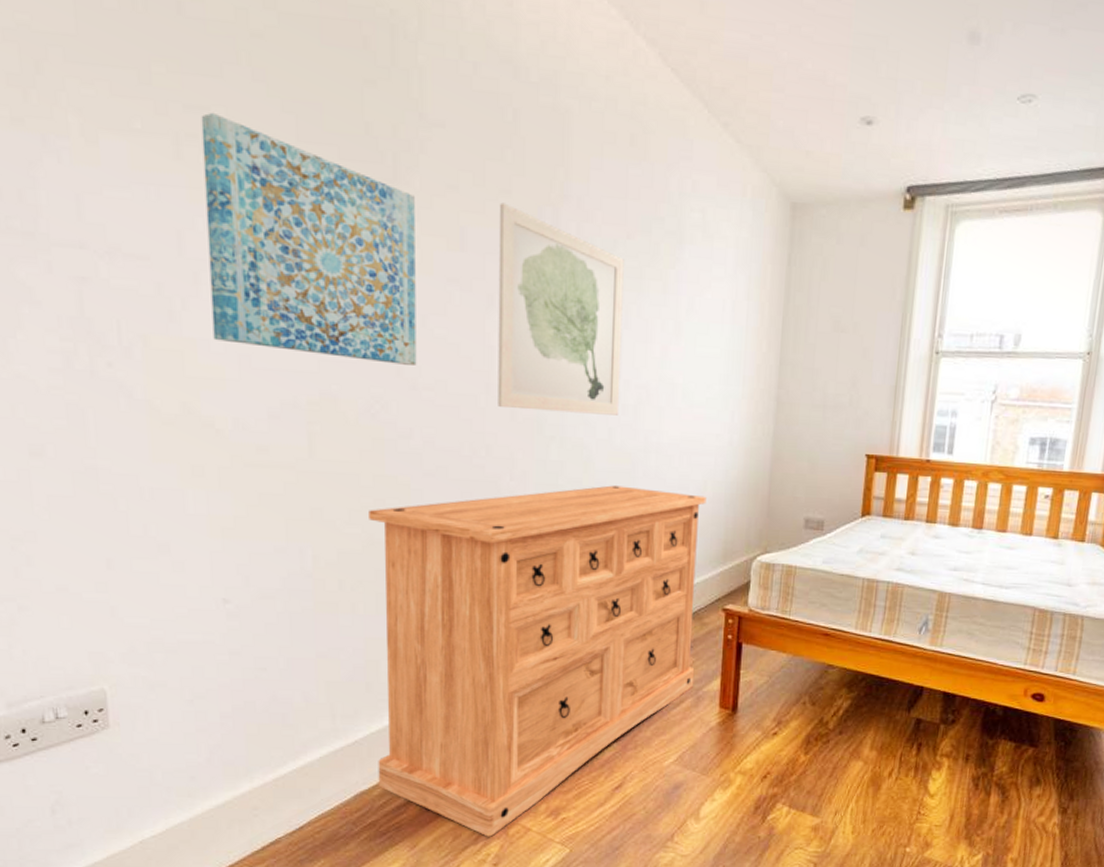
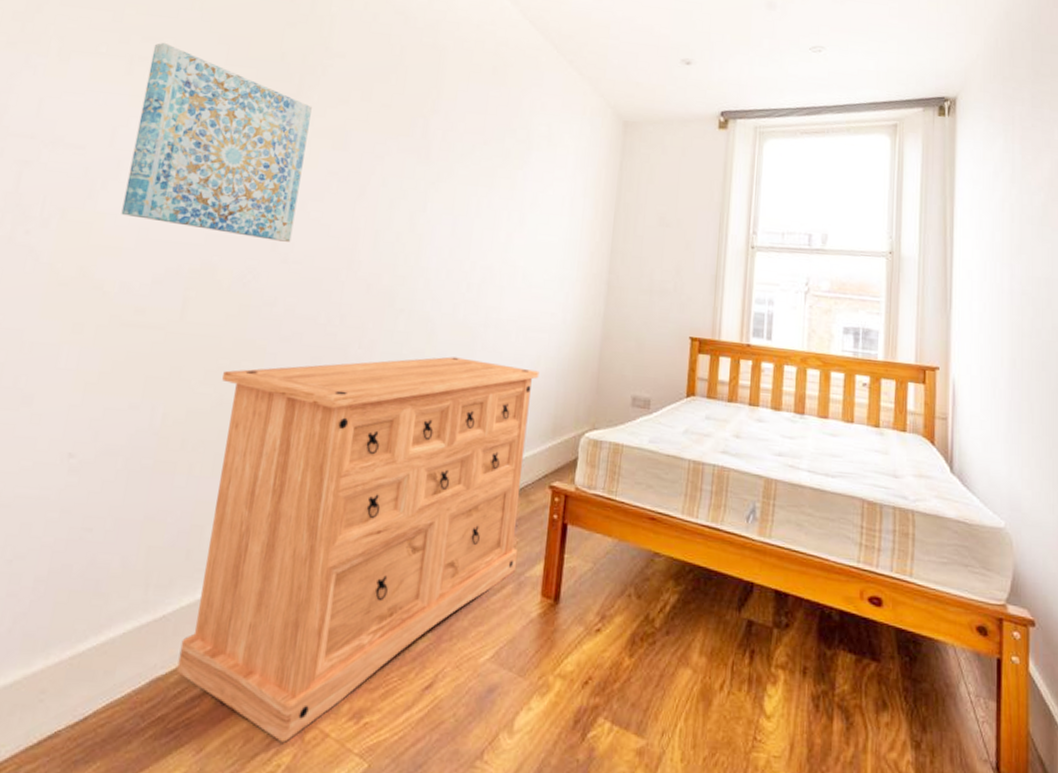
wall art: present [498,202,624,415] -> none [356,114,480,292]

